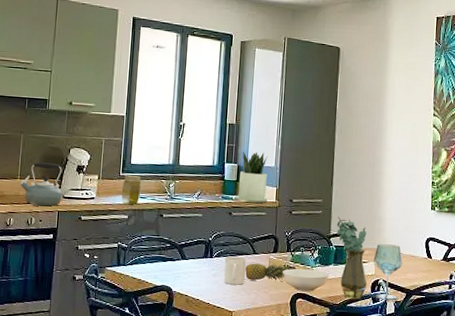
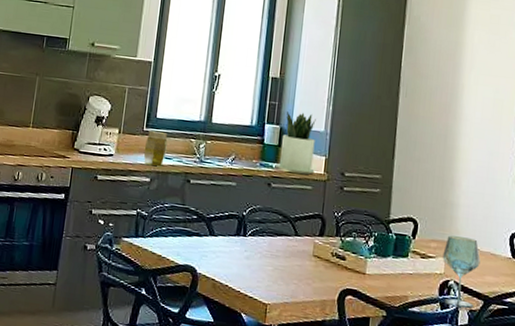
kettle: present [19,162,64,207] -> none [31,109,79,162]
mug: present [223,256,246,285] -> none [258,236,286,273]
fruit: present [245,263,291,282] -> none [284,246,340,274]
bowl: present [282,269,329,292] -> none [329,257,387,288]
vase: present [336,216,367,300] -> none [397,197,435,303]

